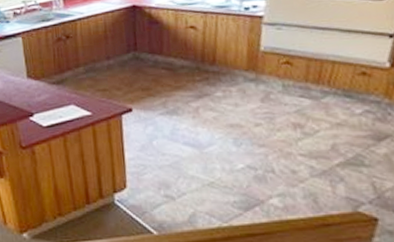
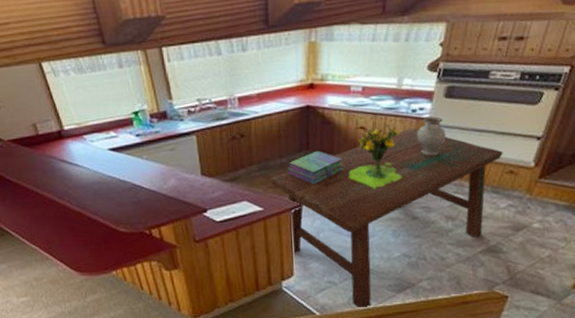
dining table: none [98,27,352,230] -> present [271,128,503,310]
stack of books: none [115,51,175,87] -> present [287,150,343,184]
bouquet: none [180,22,240,93] -> present [347,123,402,189]
ceramic jug: none [252,14,285,57] -> present [417,116,446,156]

